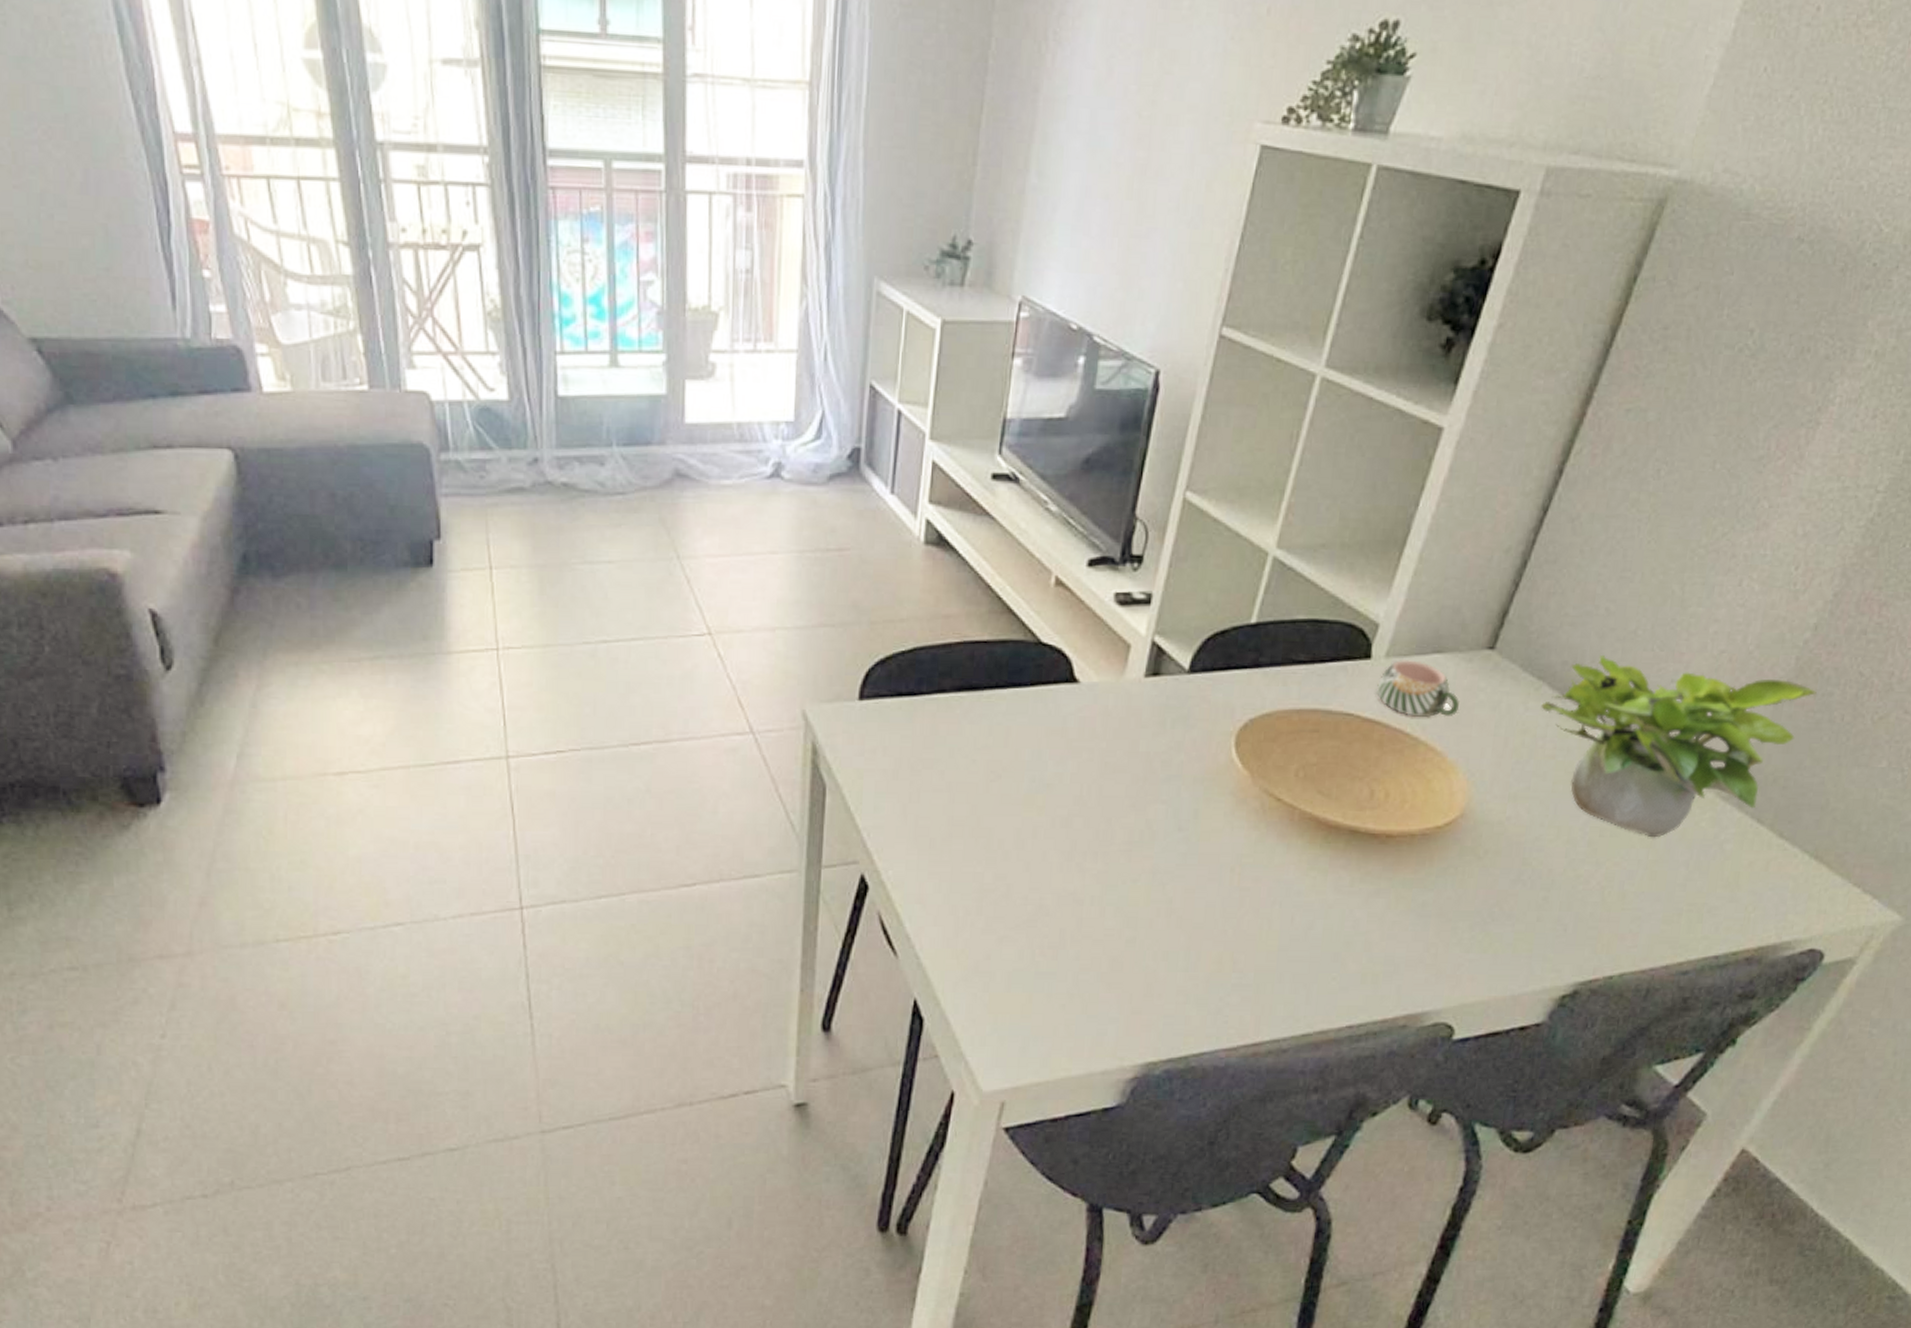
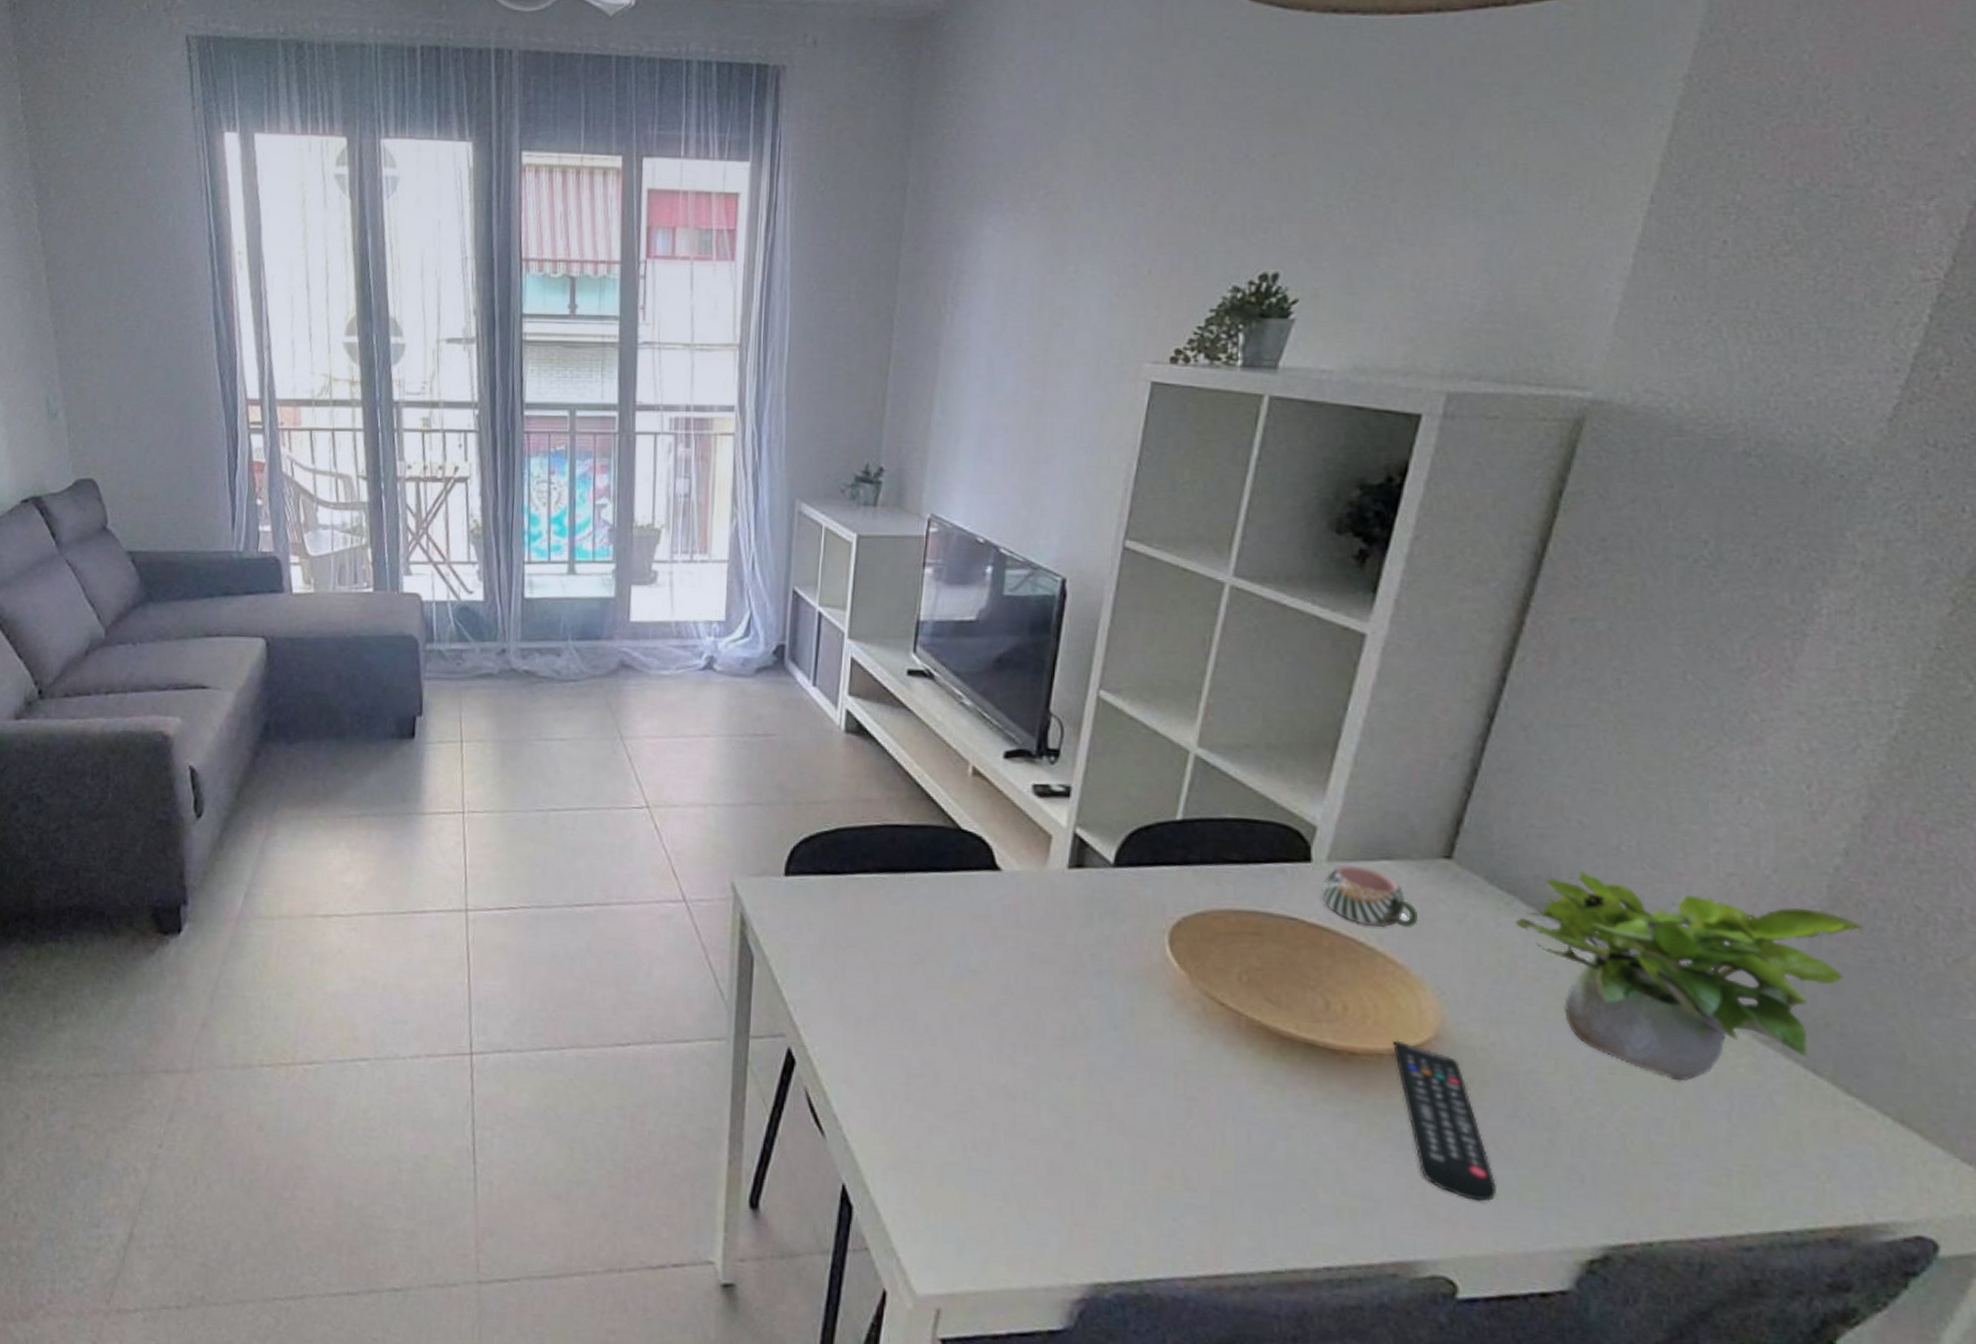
remote control: none [1424,821,1496,956] -> present [1393,1040,1496,1201]

